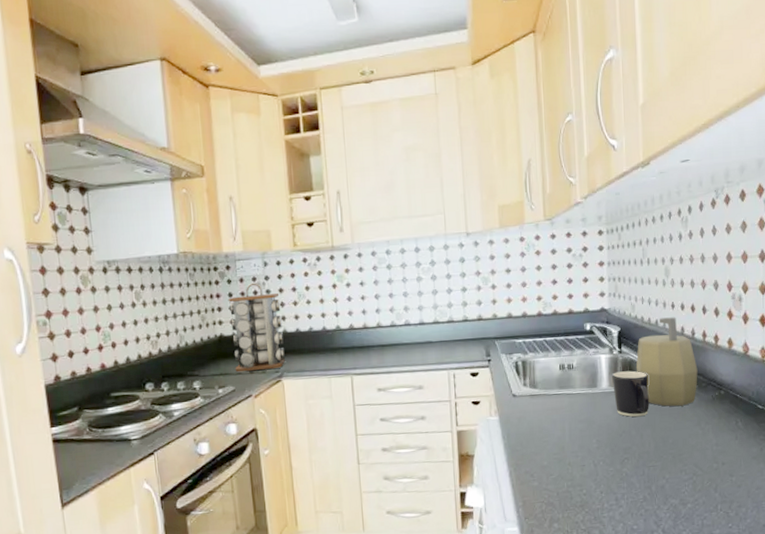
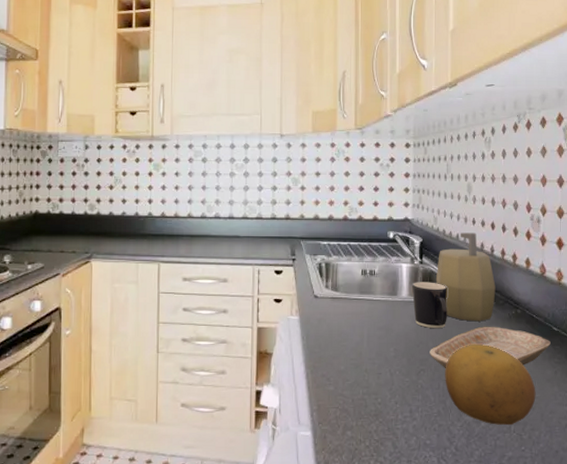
spice rack: present [229,282,286,373] -> none [46,164,97,250]
tray: none [633,409,756,455] -> present [430,326,551,368]
fruit: none [649,428,742,505] -> present [445,343,536,426]

